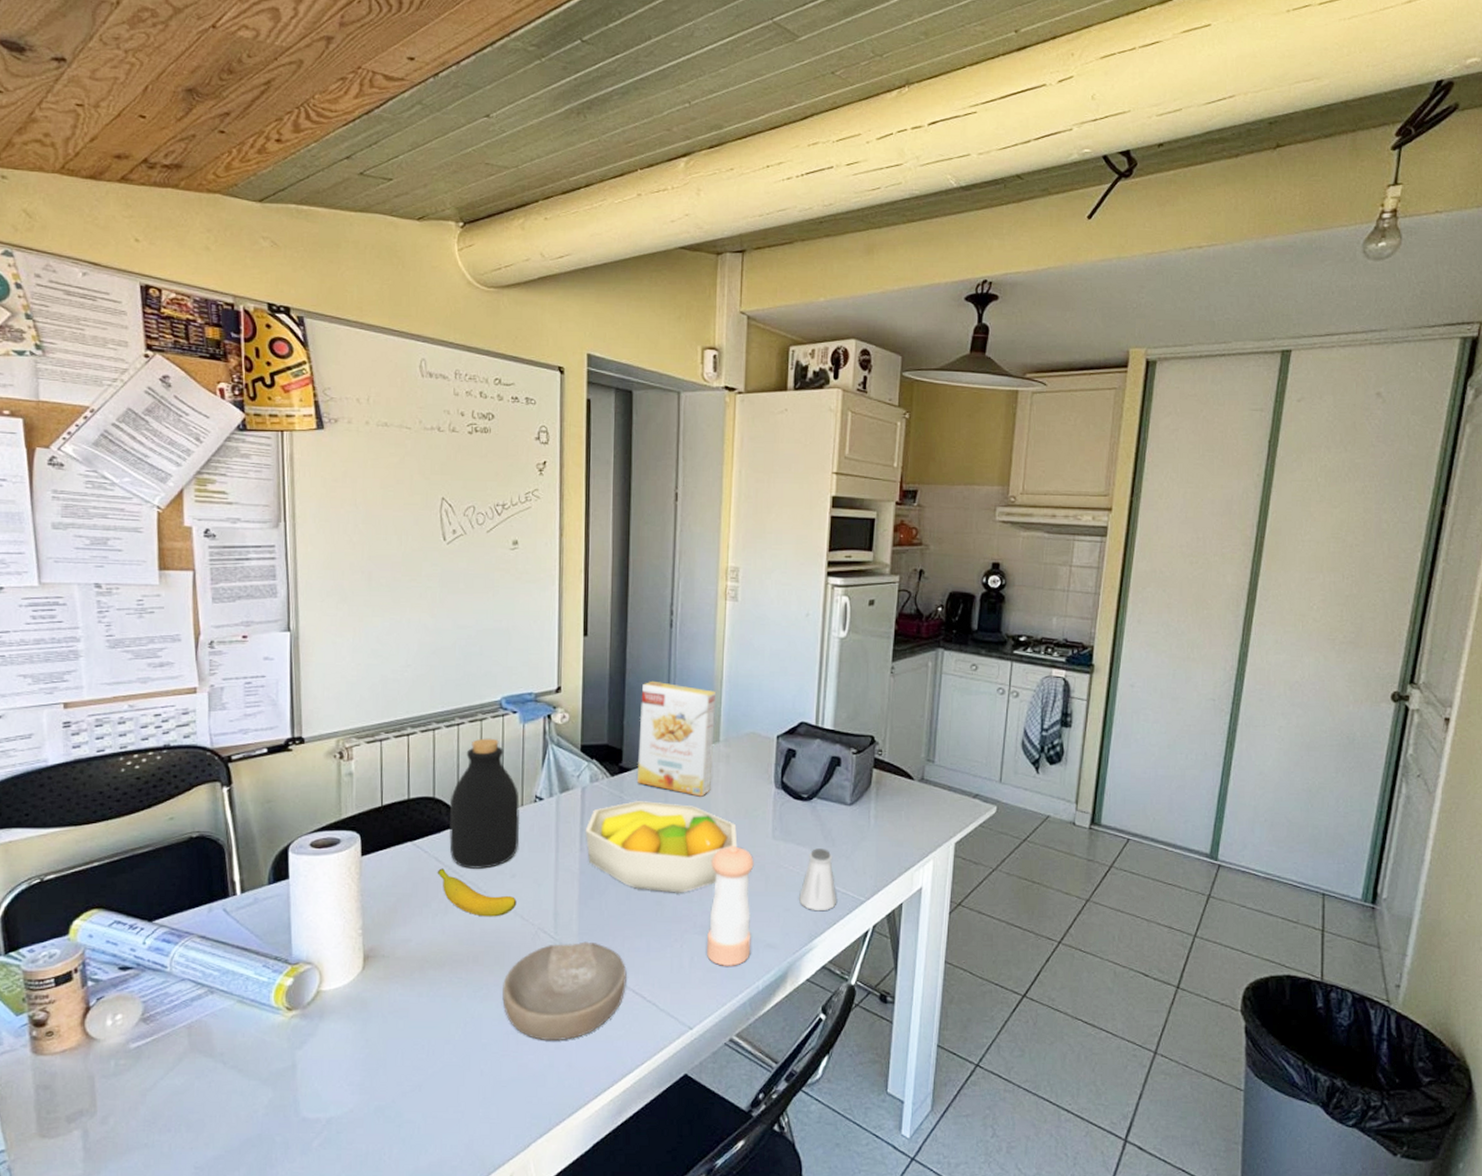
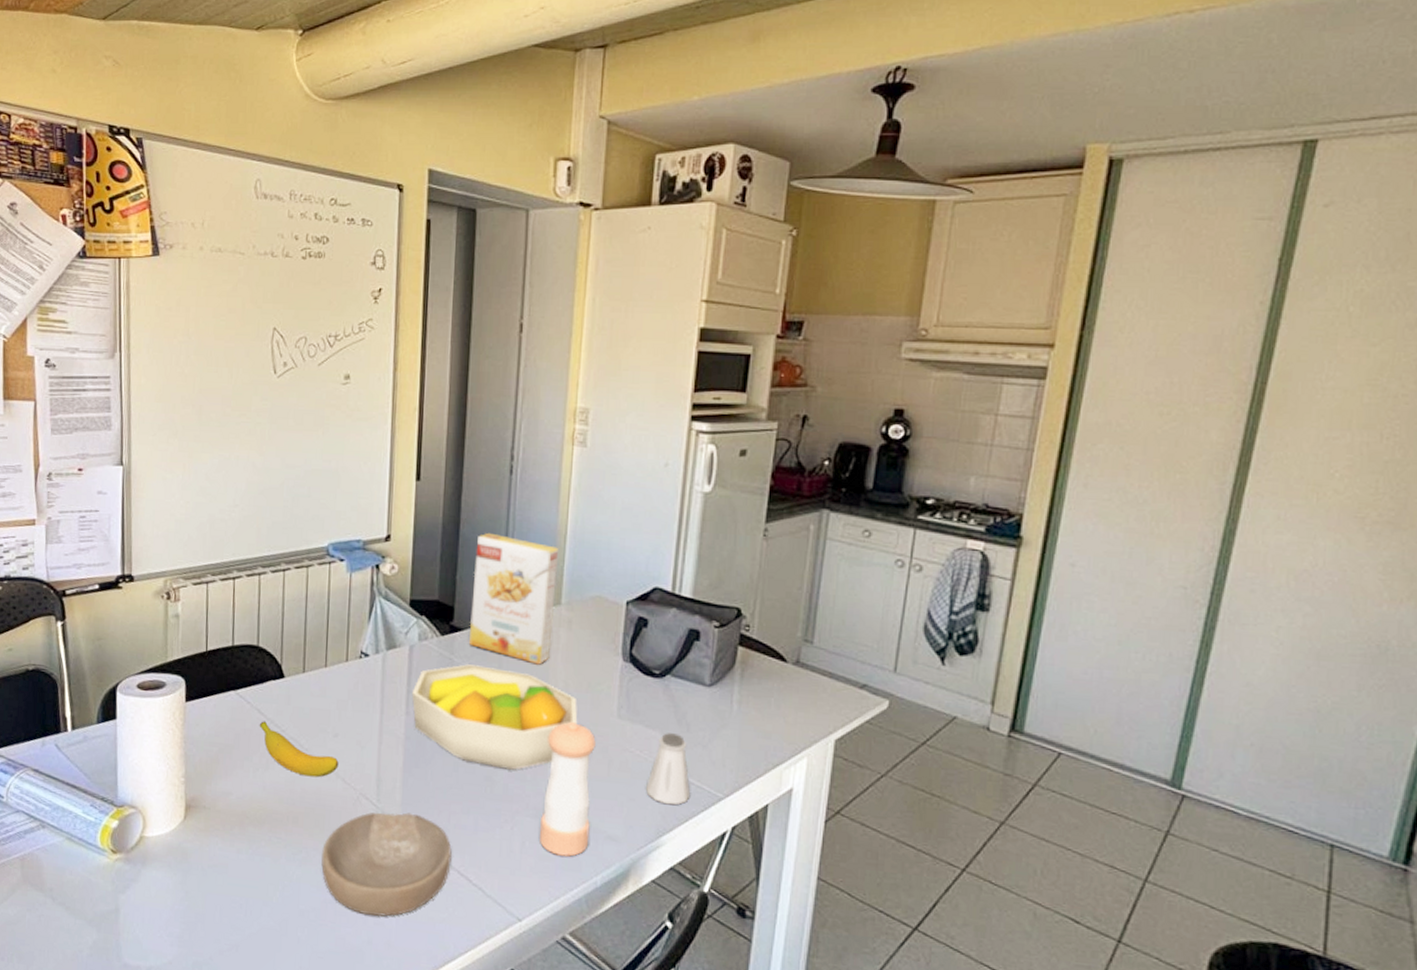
bottle: present [449,738,520,869] -> none [272,586,344,725]

